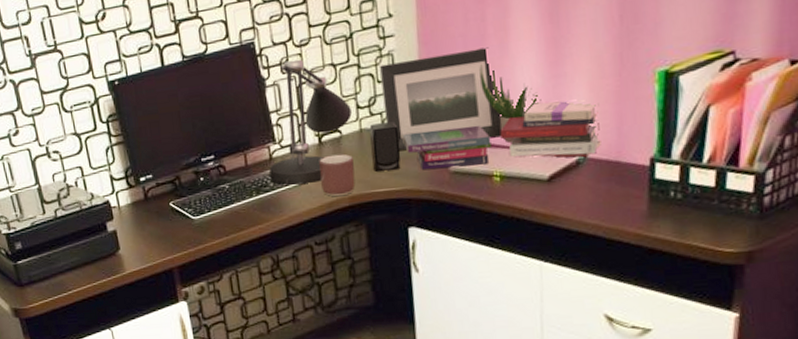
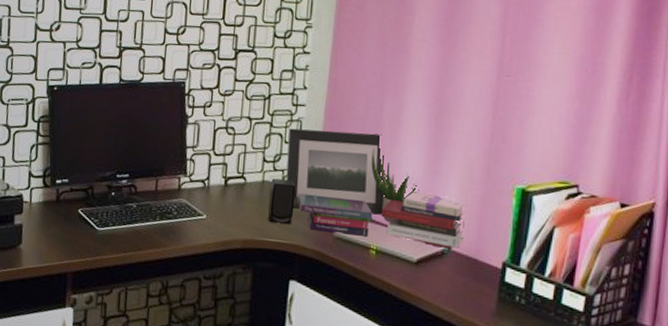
desk lamp: present [269,59,352,187] -> none [175,105,258,220]
mug: present [318,153,356,197] -> none [219,197,252,238]

